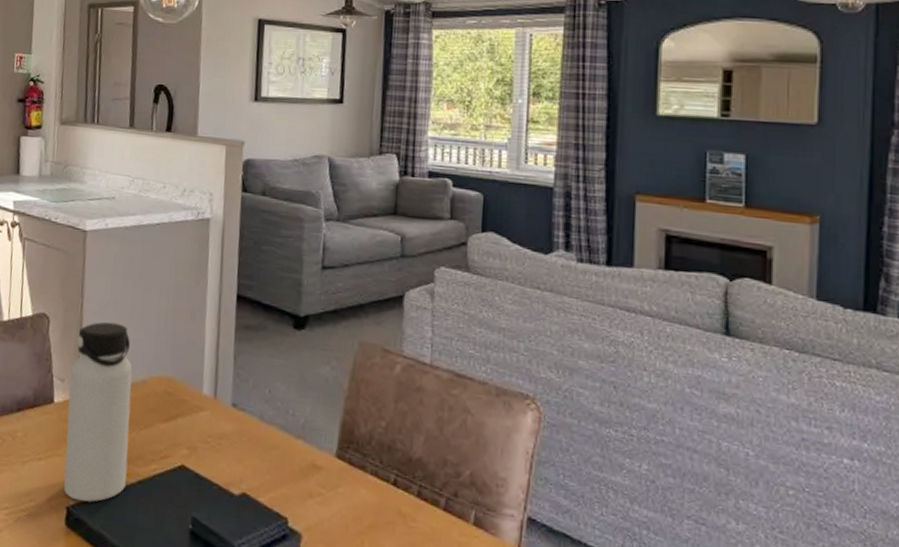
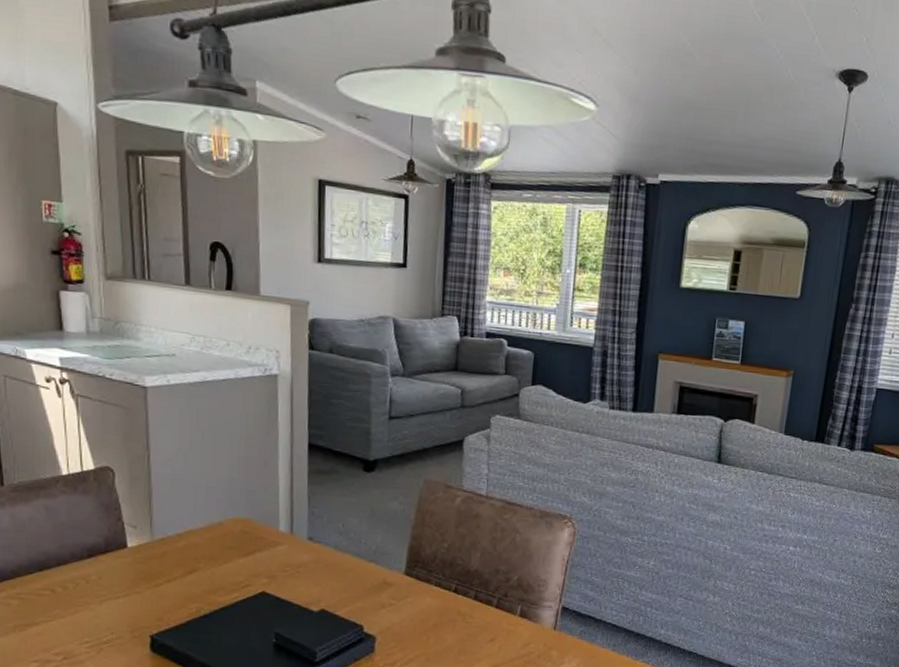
water bottle: present [63,321,133,502] -> none [141,472,209,630]

